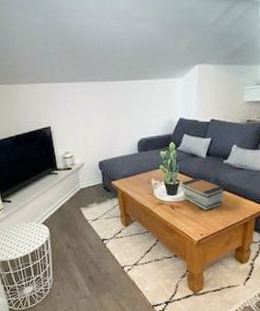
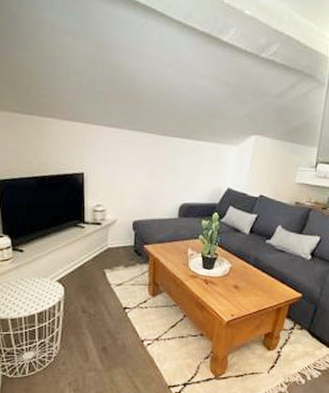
book stack: present [181,178,225,211] -> none [218,254,263,290]

